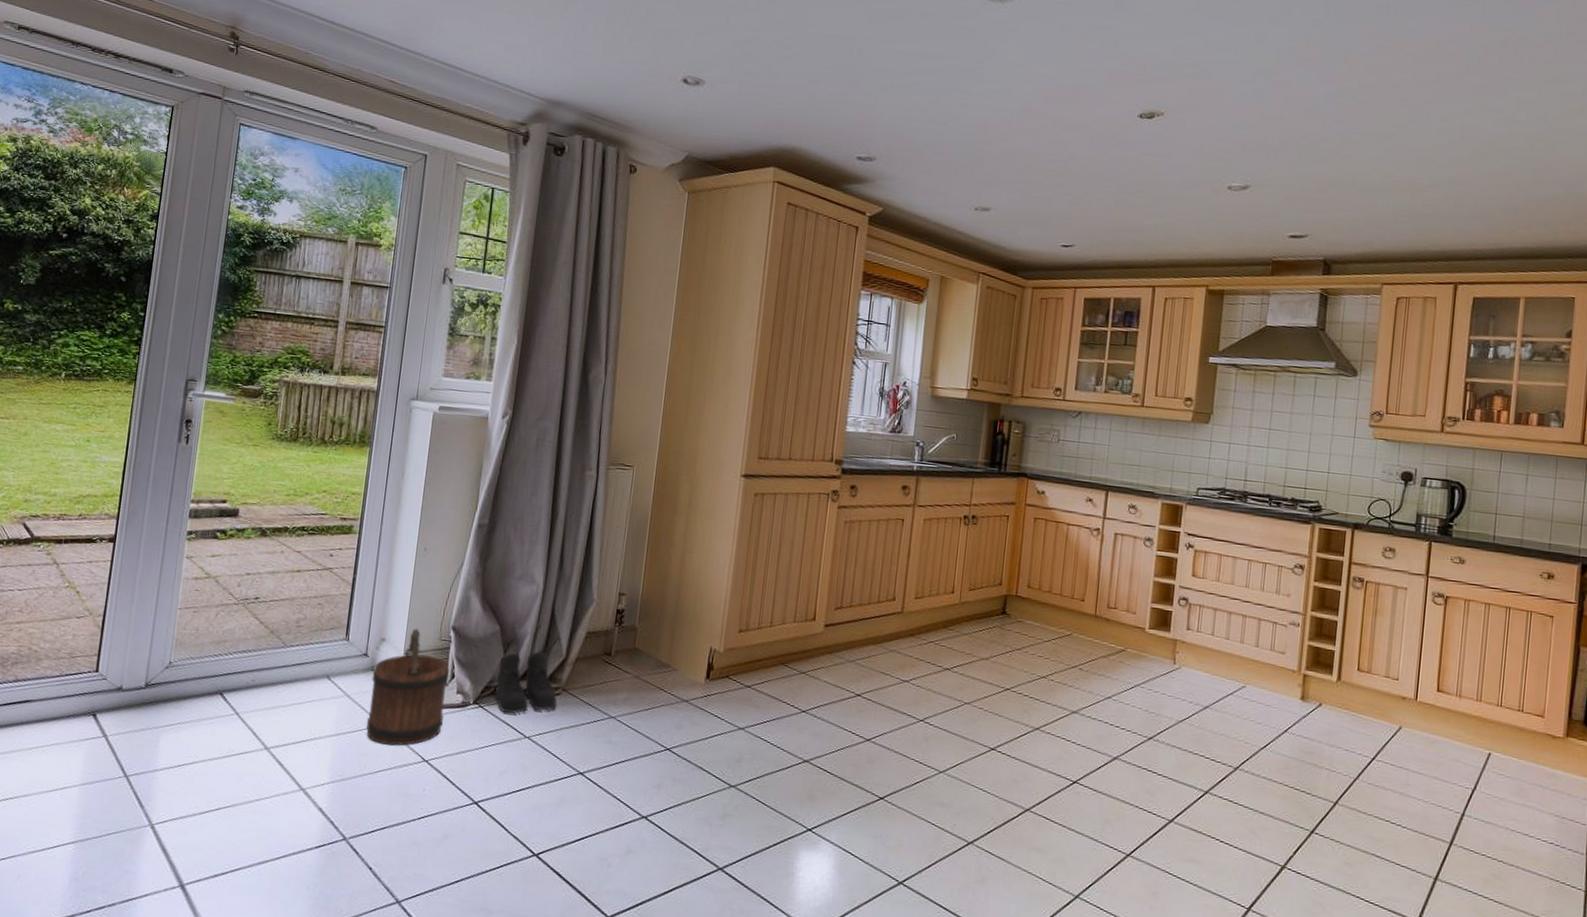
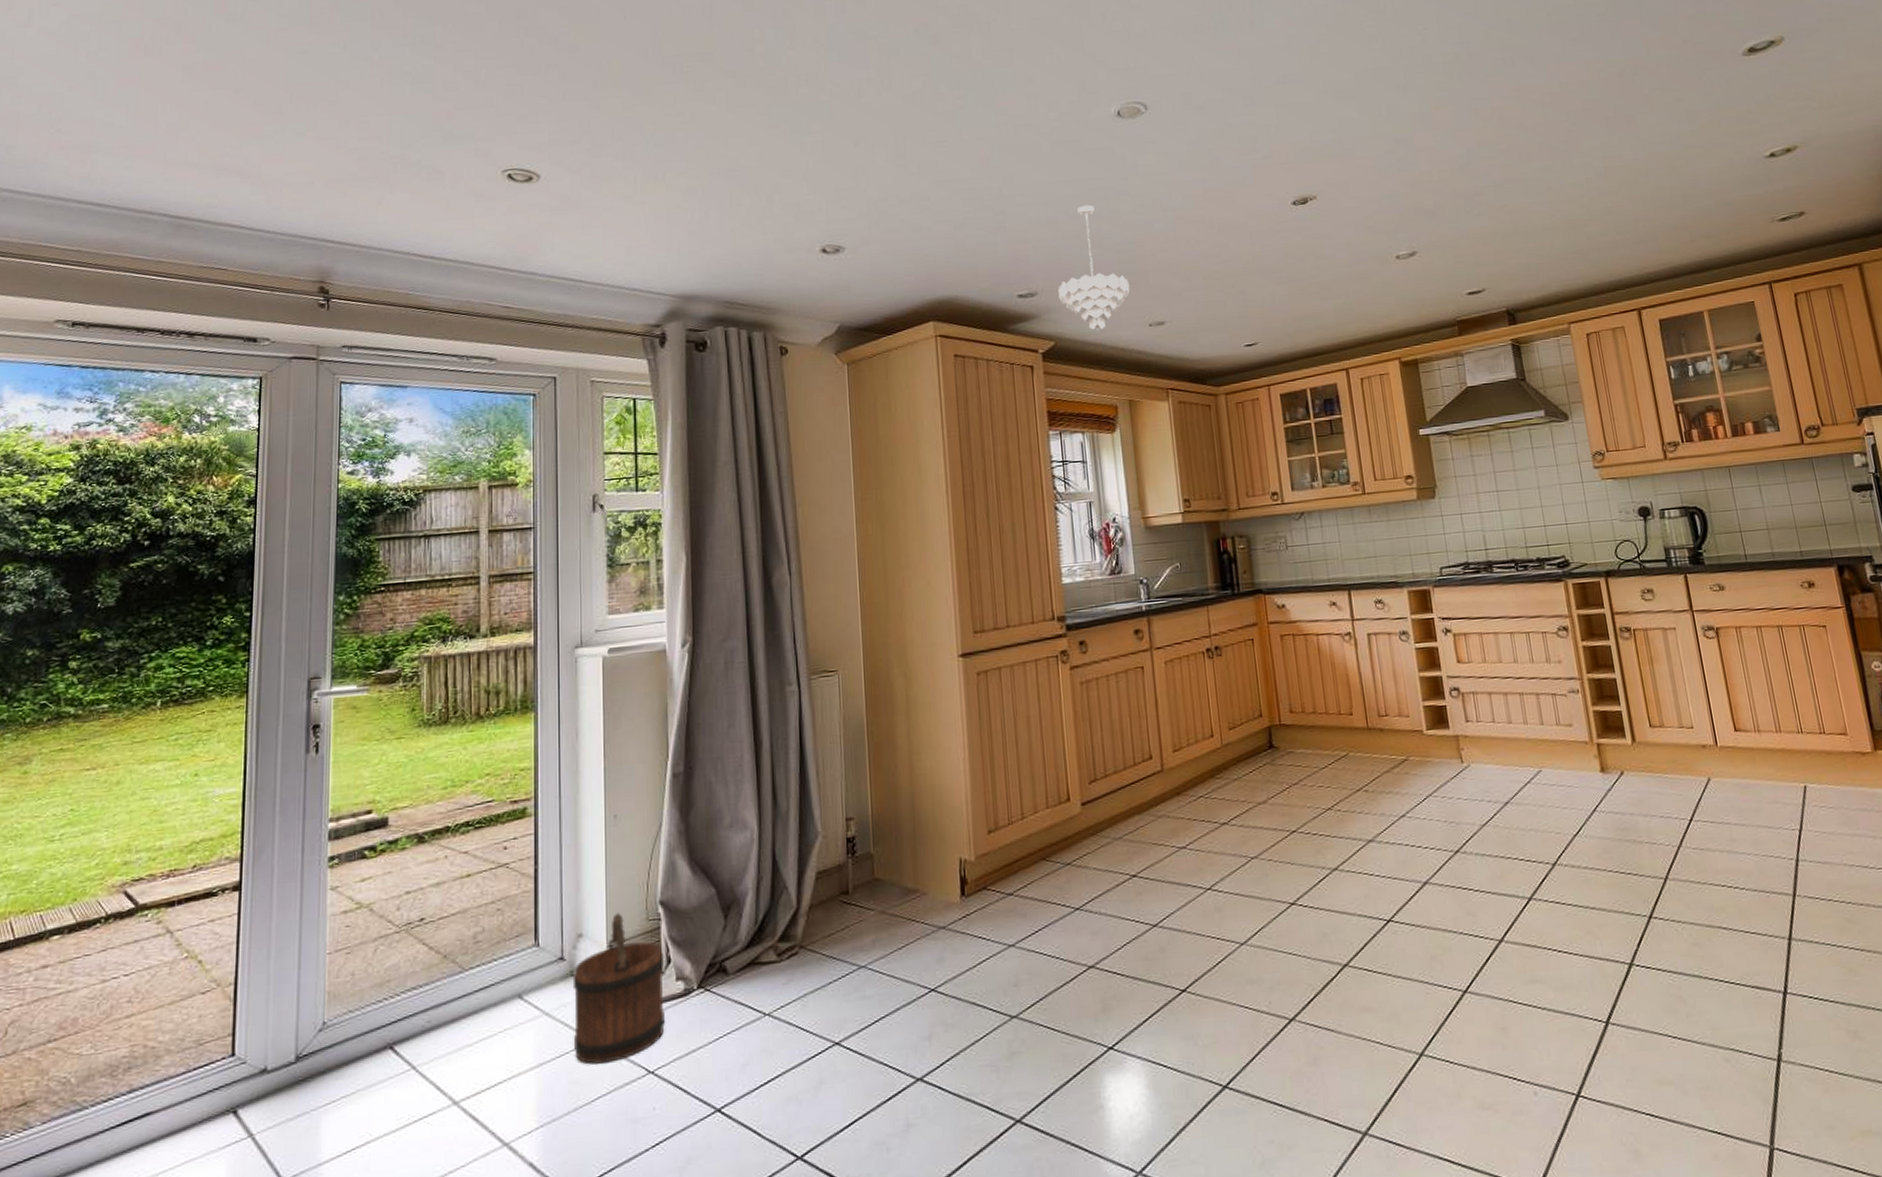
boots: present [495,651,557,714] -> none [720,907,796,992]
pendant light: none [895,81,965,205] -> present [1058,205,1130,331]

